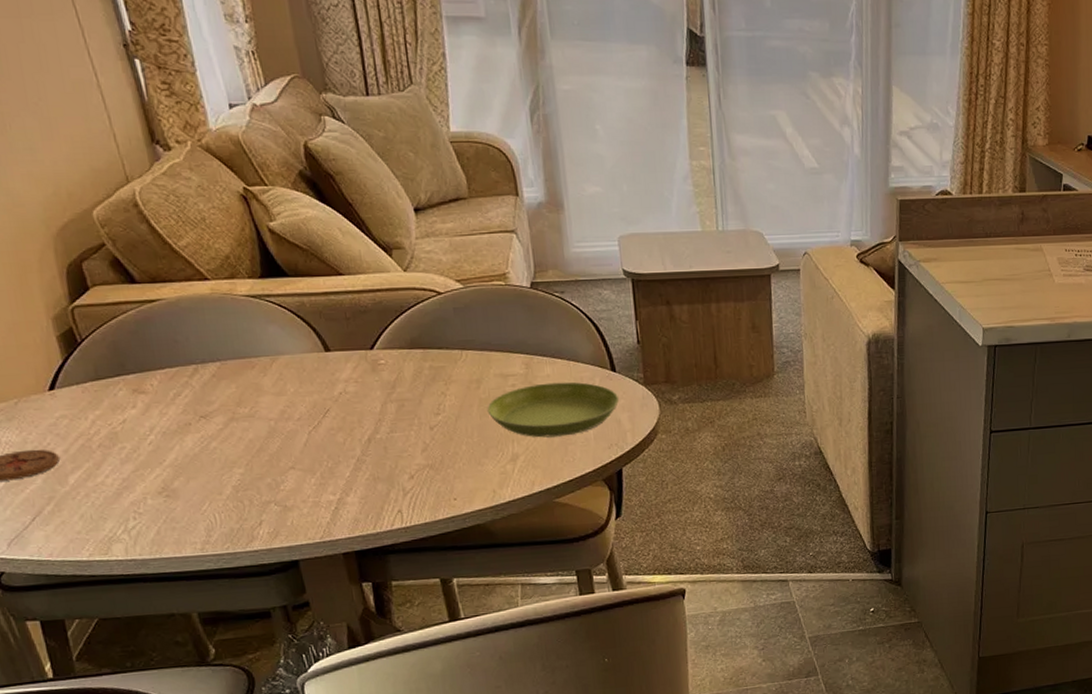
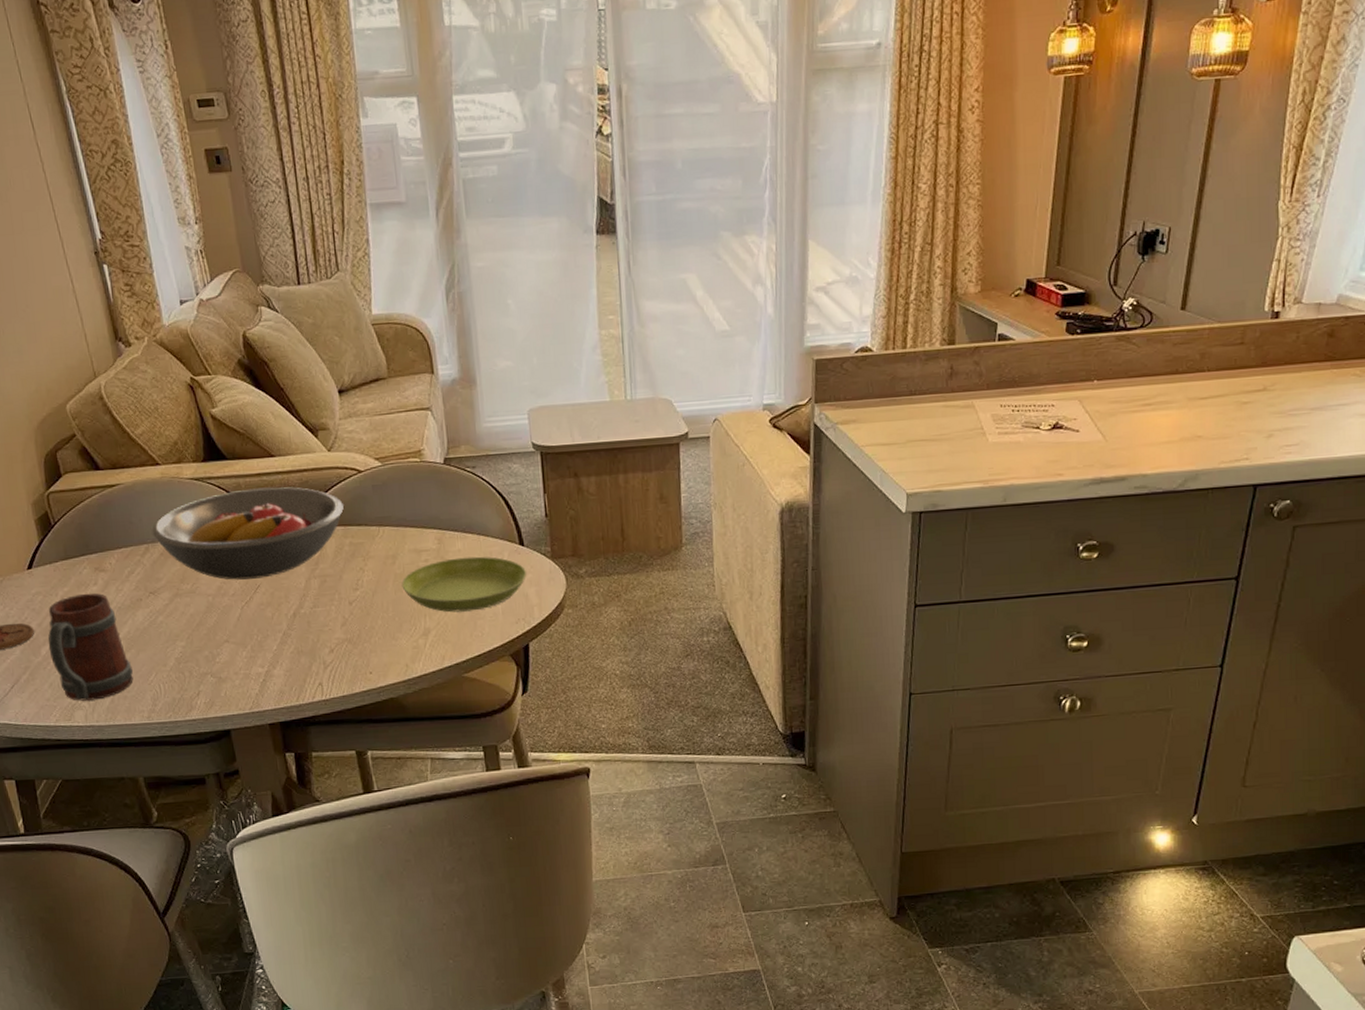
mug: none [76,416,183,534] -> present [48,593,133,701]
fruit bowl: none [201,307,422,404] -> present [151,487,344,580]

